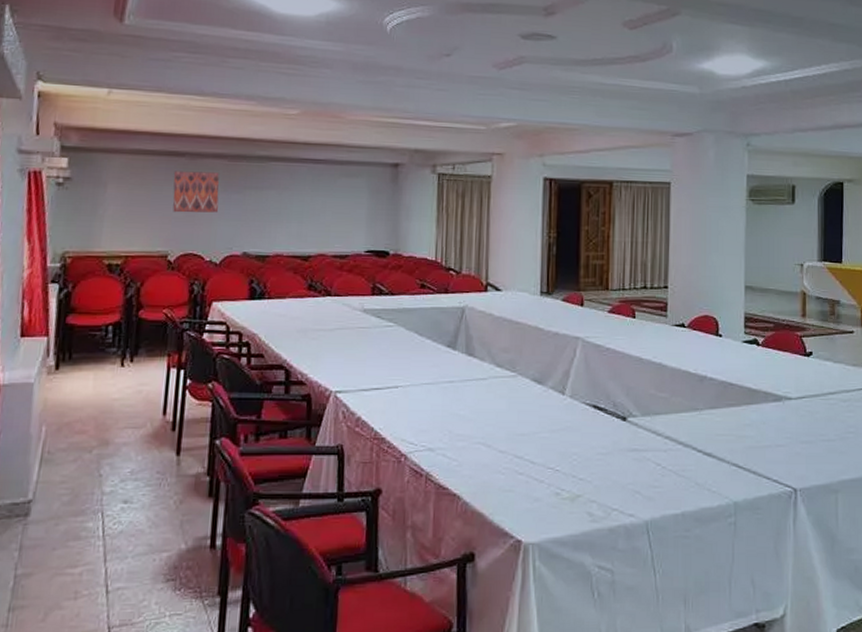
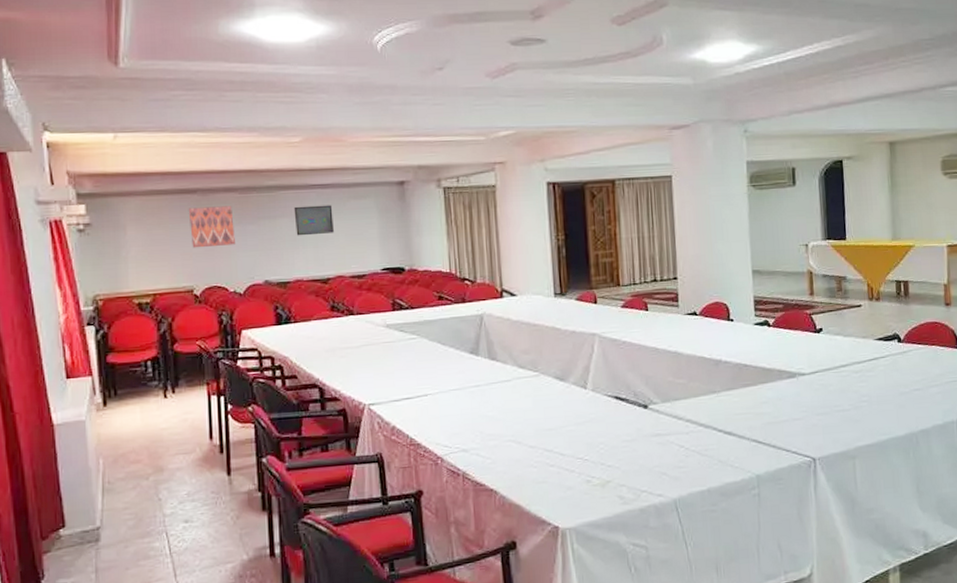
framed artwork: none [282,179,323,210] -> present [293,205,334,236]

